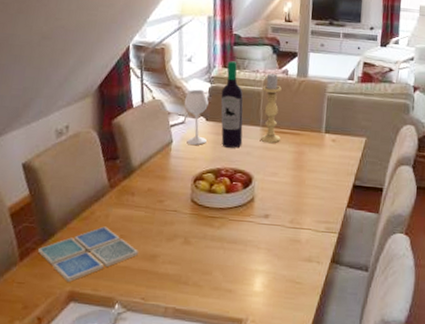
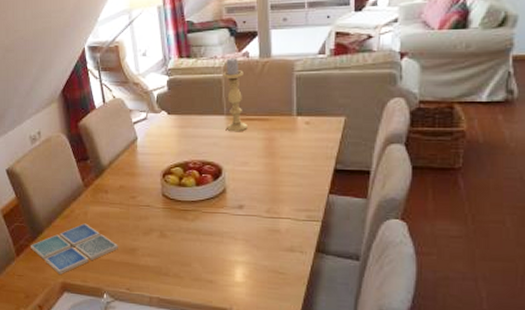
wine bottle: present [183,61,243,148] -> none [144,50,208,140]

